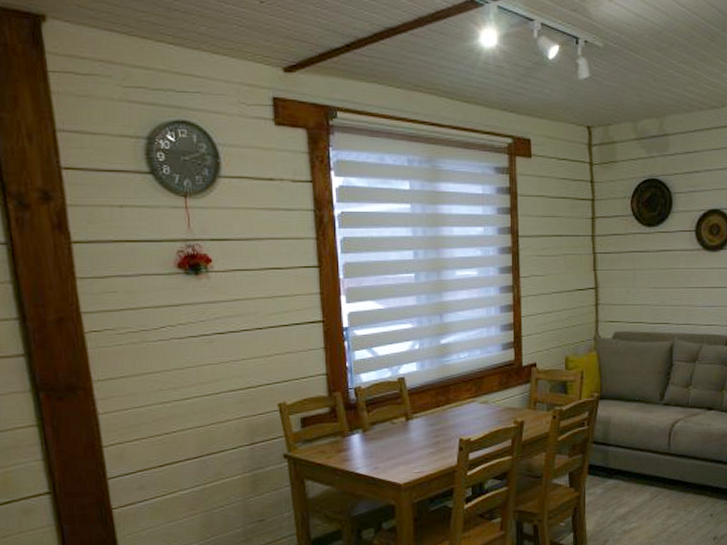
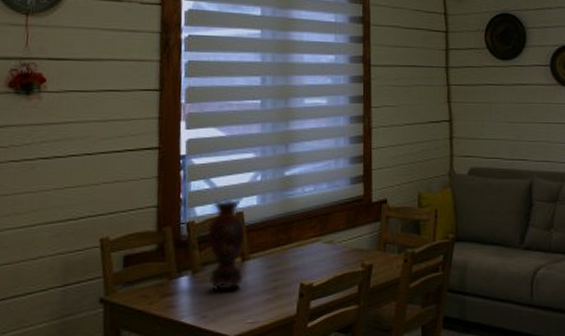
vase: none [373,367,409,447] -> present [207,200,246,292]

